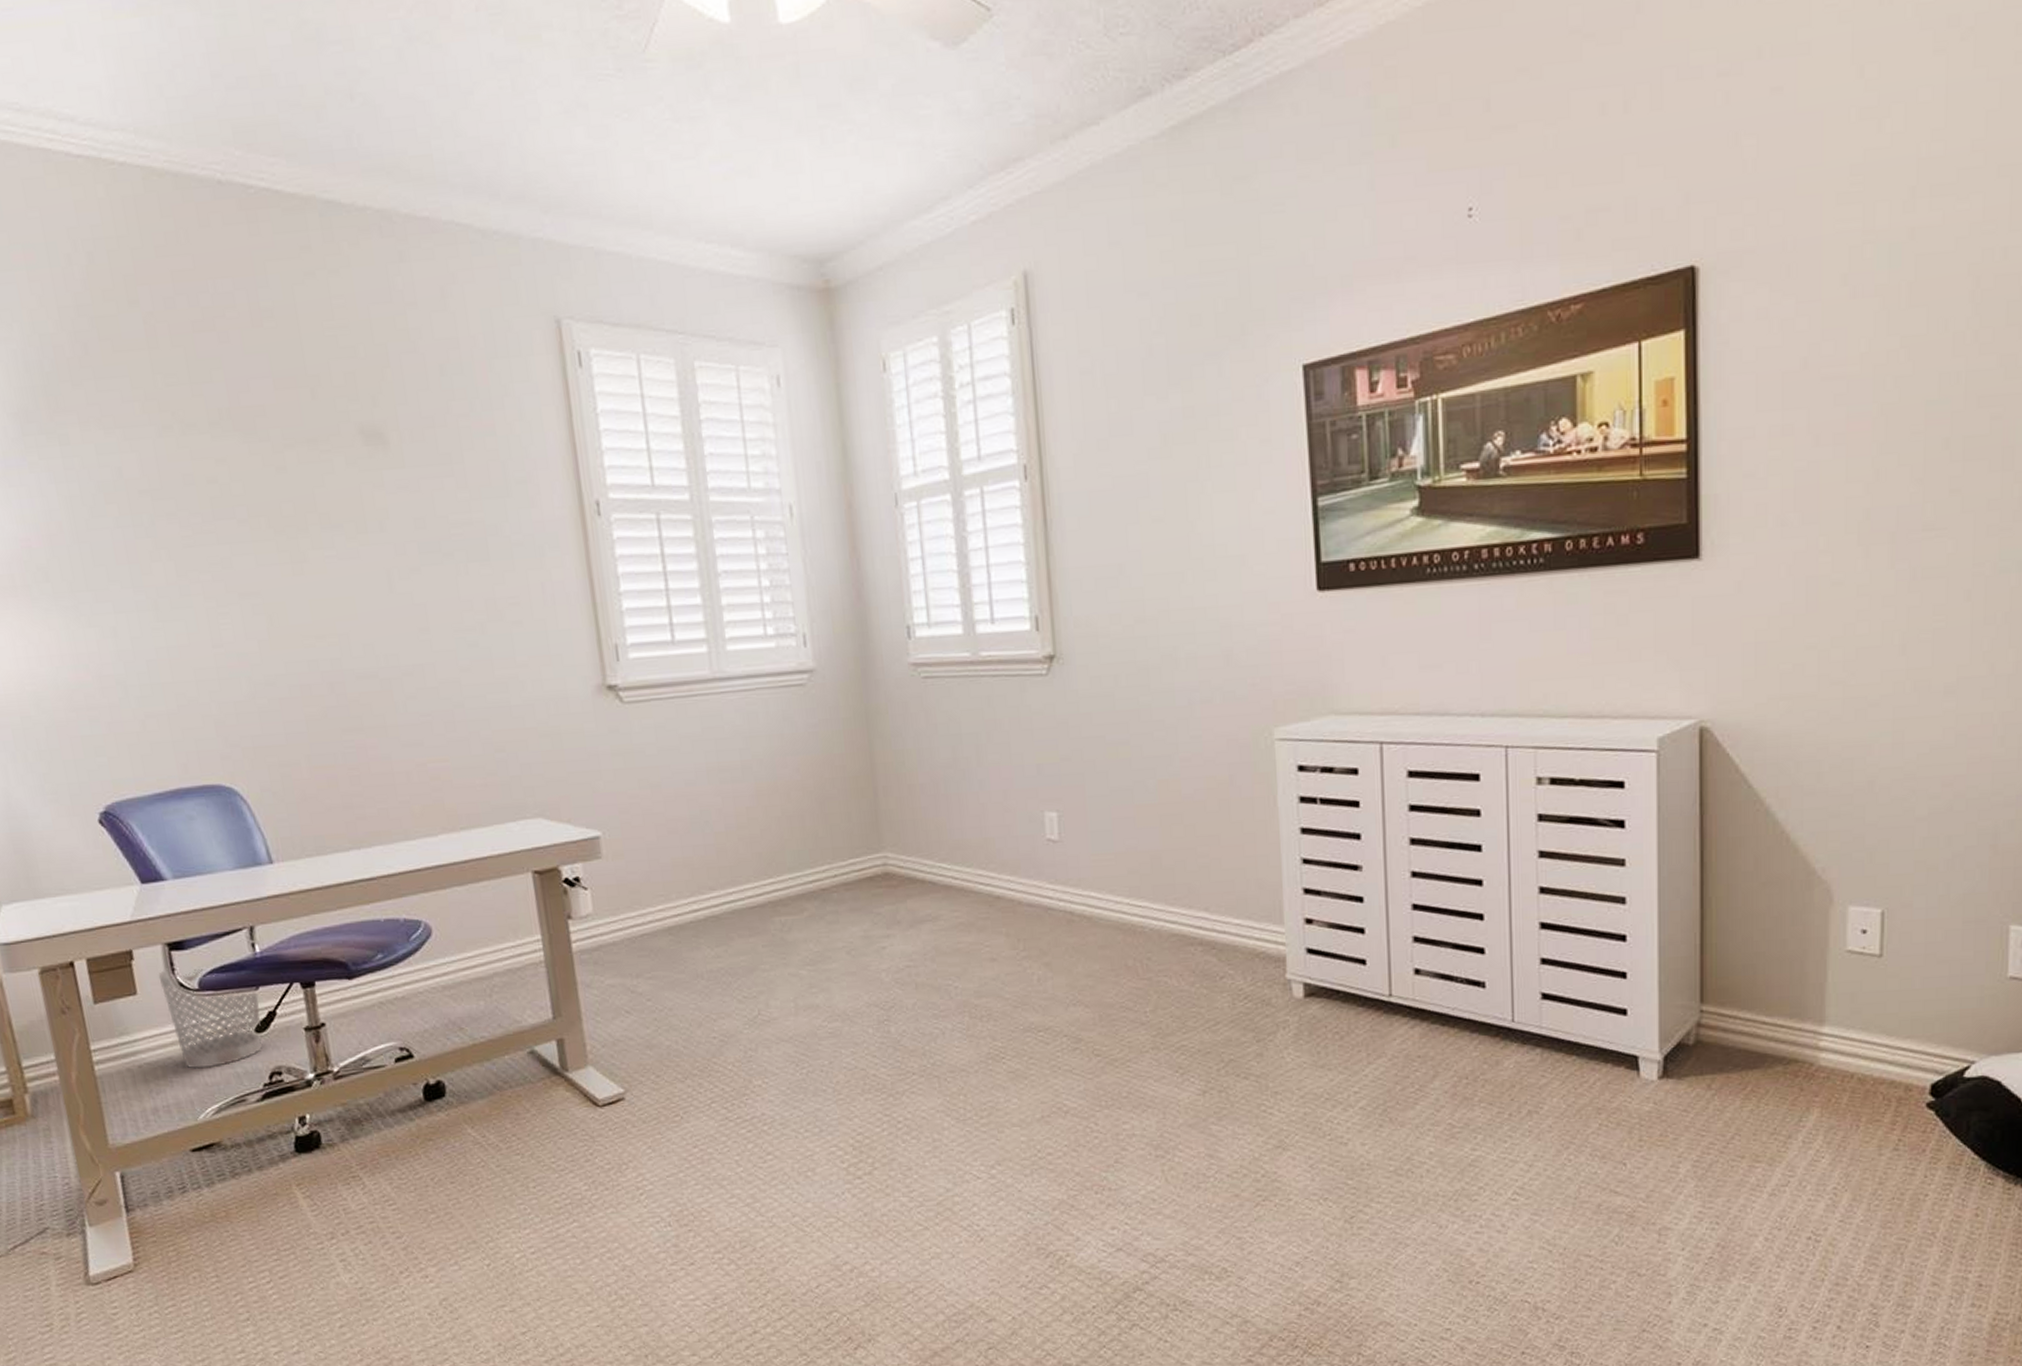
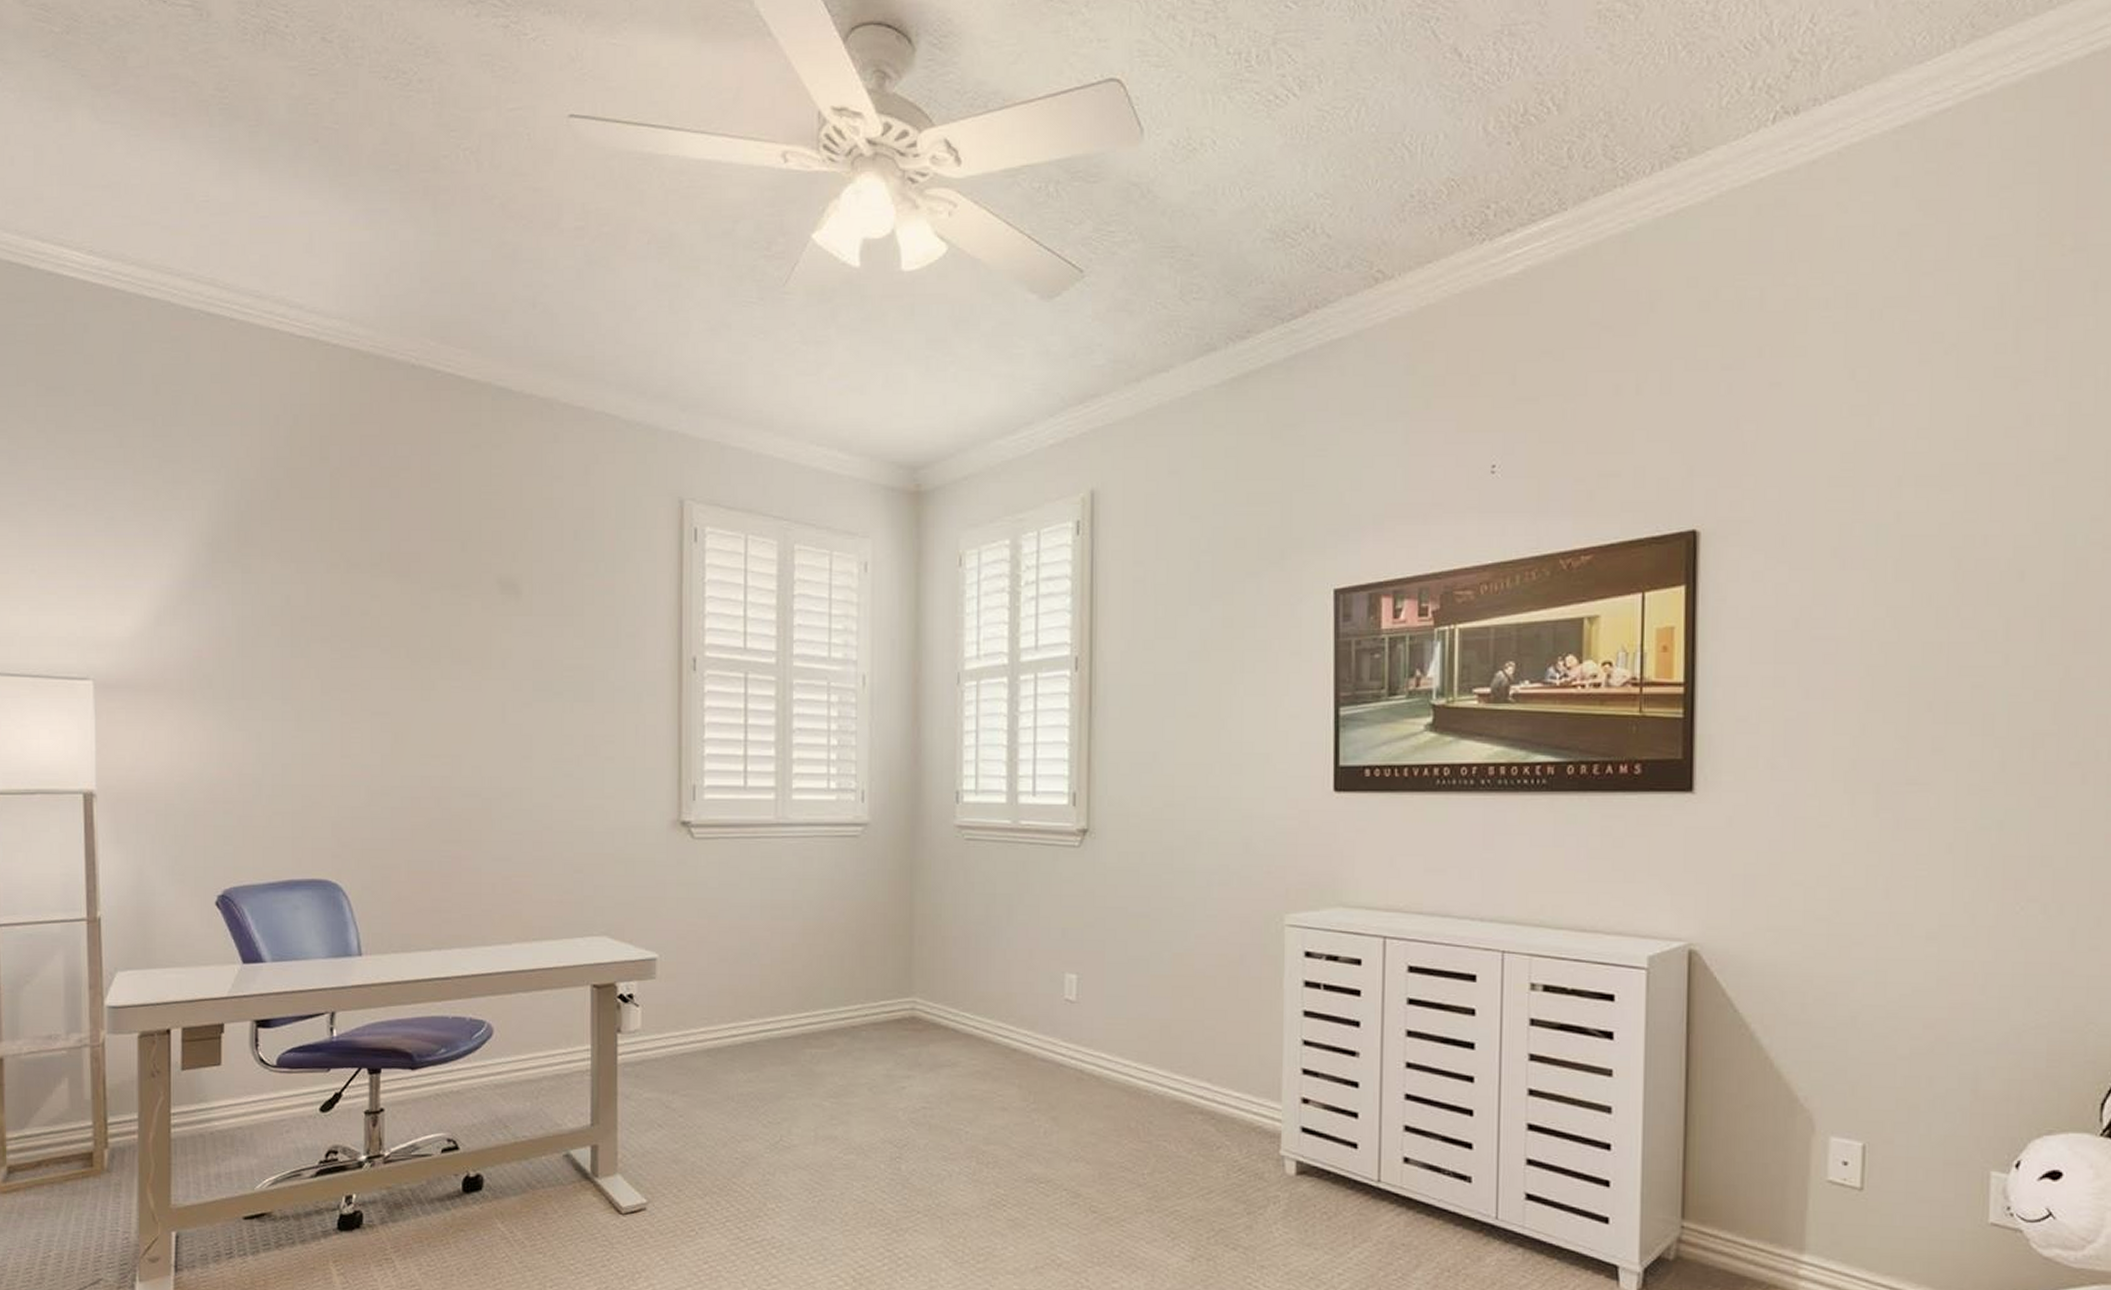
wastebasket: present [158,968,262,1069] -> none [243,1043,328,1141]

